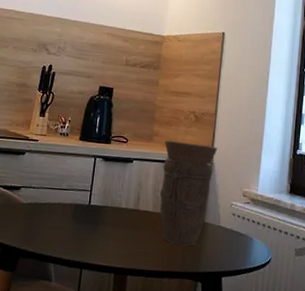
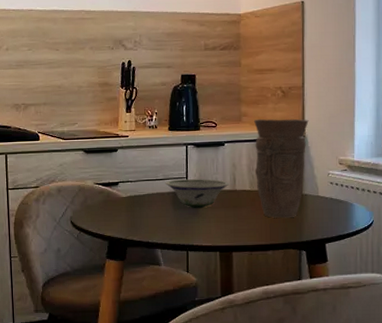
bowl: none [68,191,134,225] -> present [165,179,230,209]

